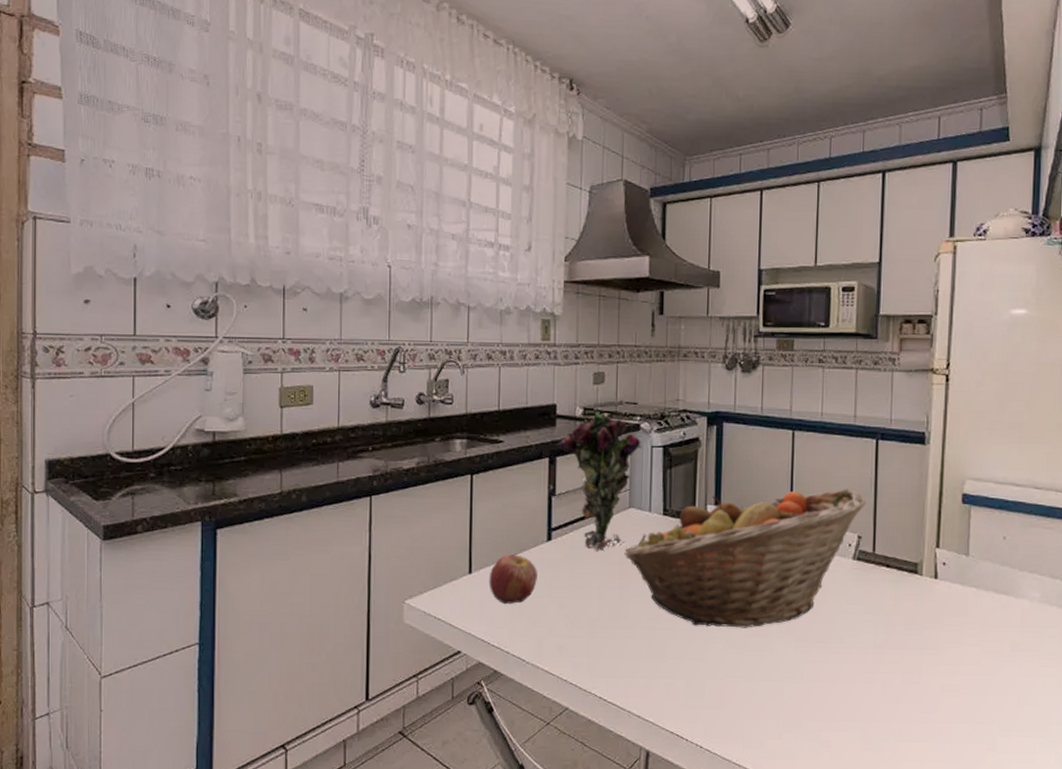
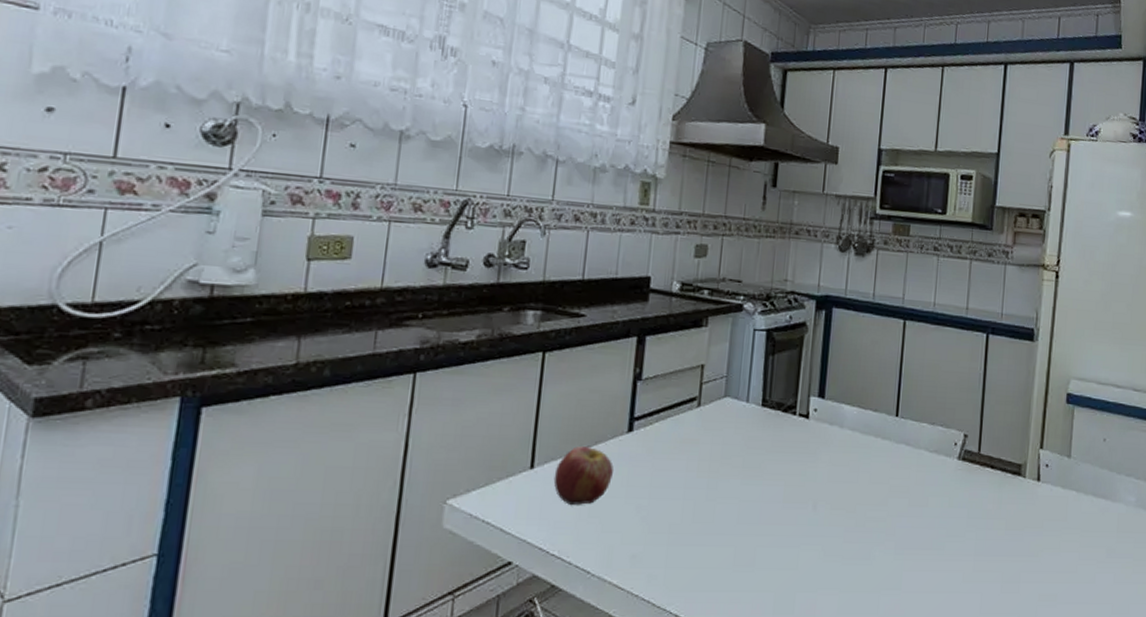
flower: present [558,411,642,551] -> none [648,287,744,445]
fruit basket: present [625,488,866,628] -> none [716,383,974,534]

